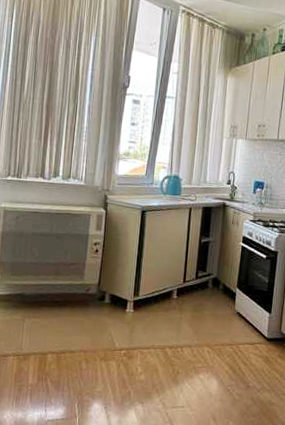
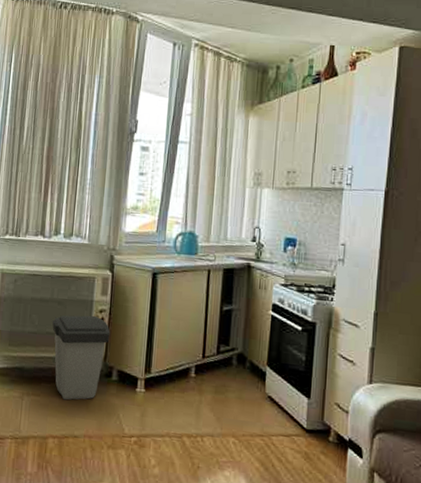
trash can: none [51,247,104,321] -> present [52,315,110,401]

